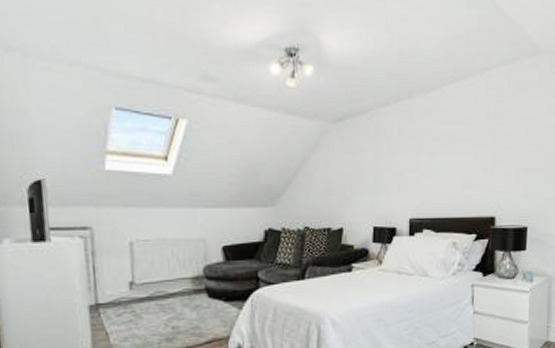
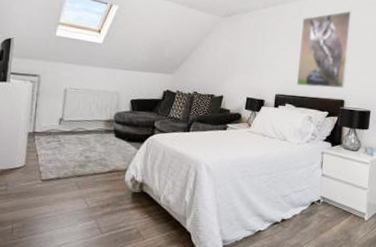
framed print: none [434,99,499,205] -> present [296,10,353,89]

